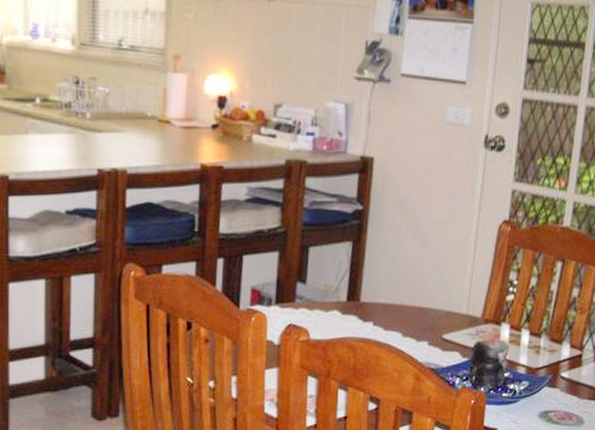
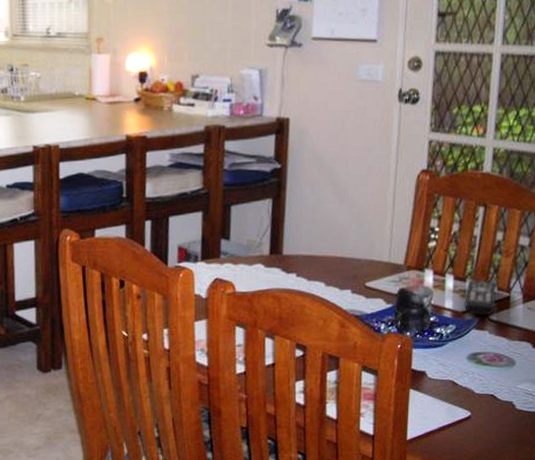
remote control: none [538,336,570,372] -> present [465,280,496,315]

